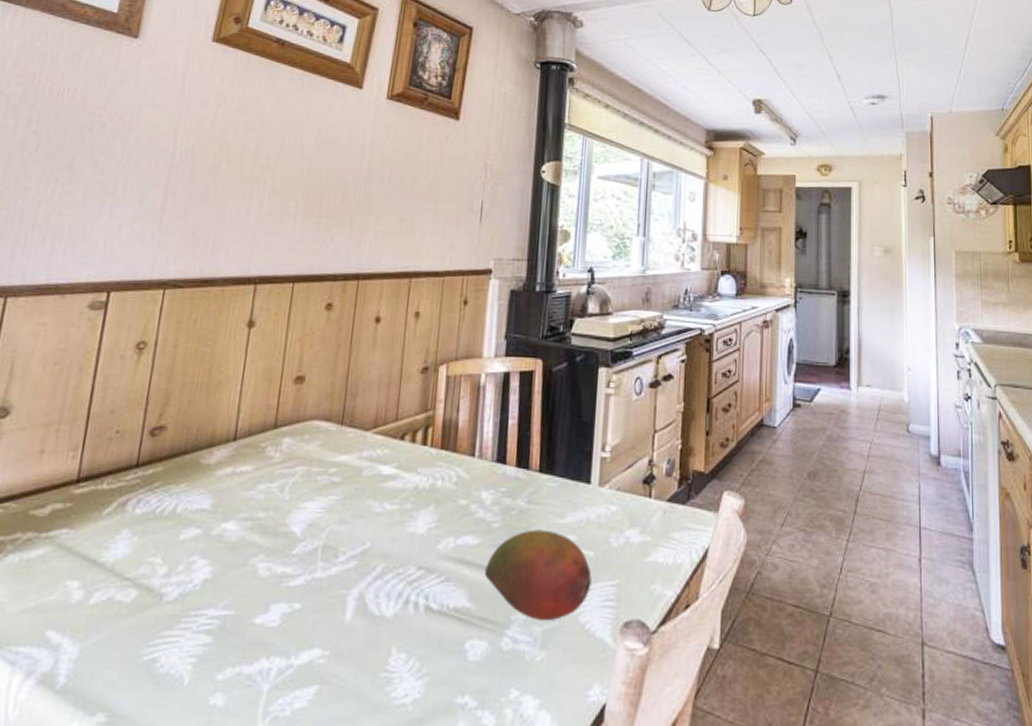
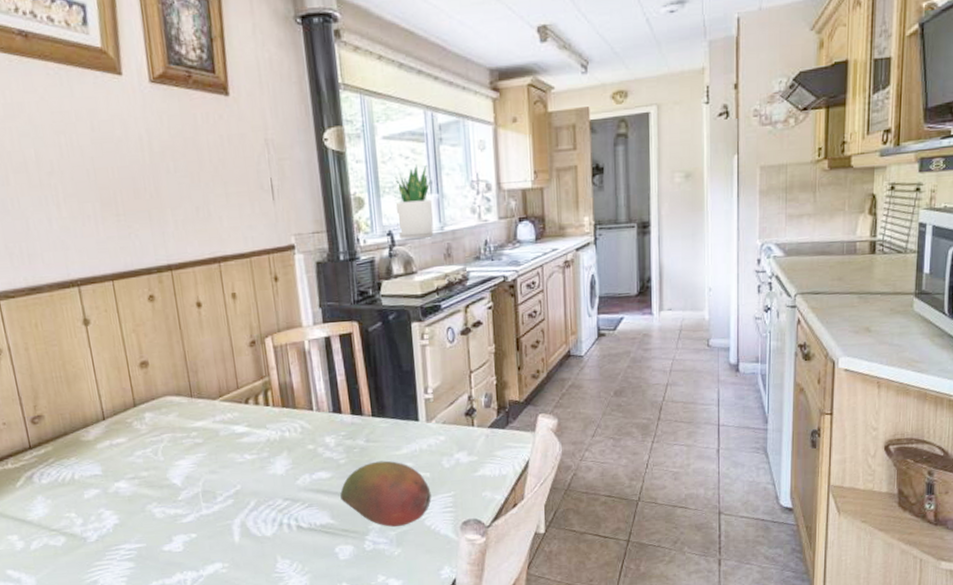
planter: none [599,207,639,279] -> present [394,165,434,239]

